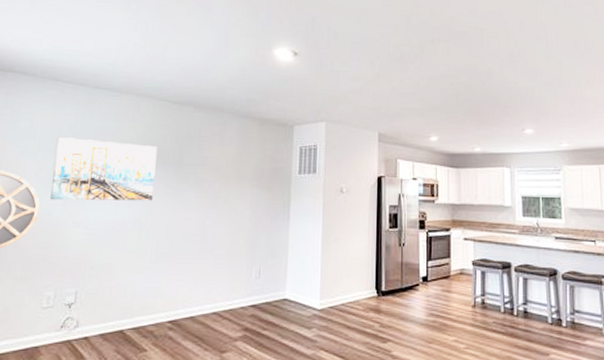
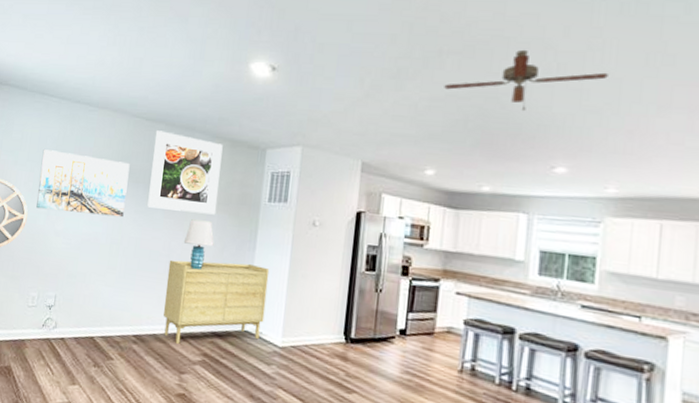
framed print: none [178,113,252,190] -> present [147,130,223,215]
sideboard: none [200,233,304,324] -> present [163,259,270,345]
lamp: none [218,197,249,246] -> present [183,219,214,271]
ceiling fan: none [438,38,552,86] -> present [444,49,608,111]

